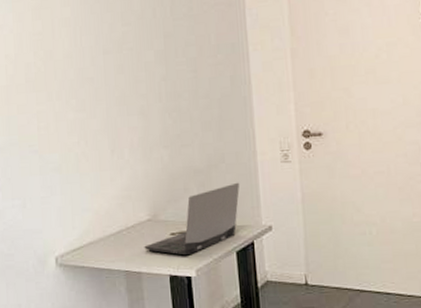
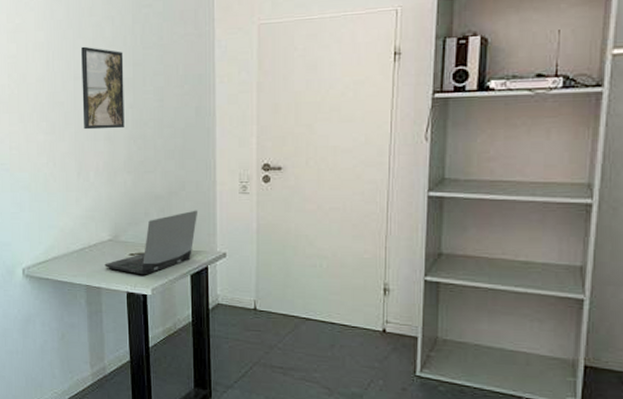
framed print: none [110,20,158,105] -> present [81,46,124,130]

